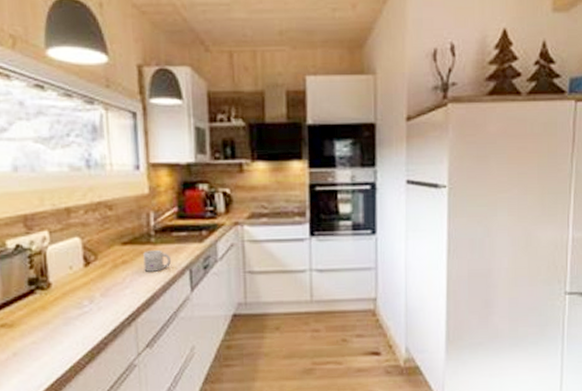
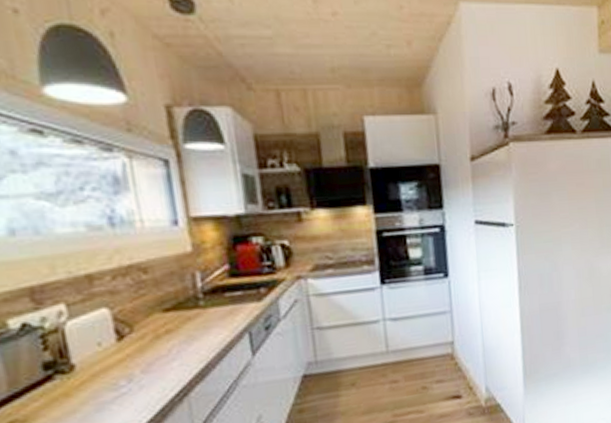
mug: present [143,250,172,272] -> none [191,314,227,340]

